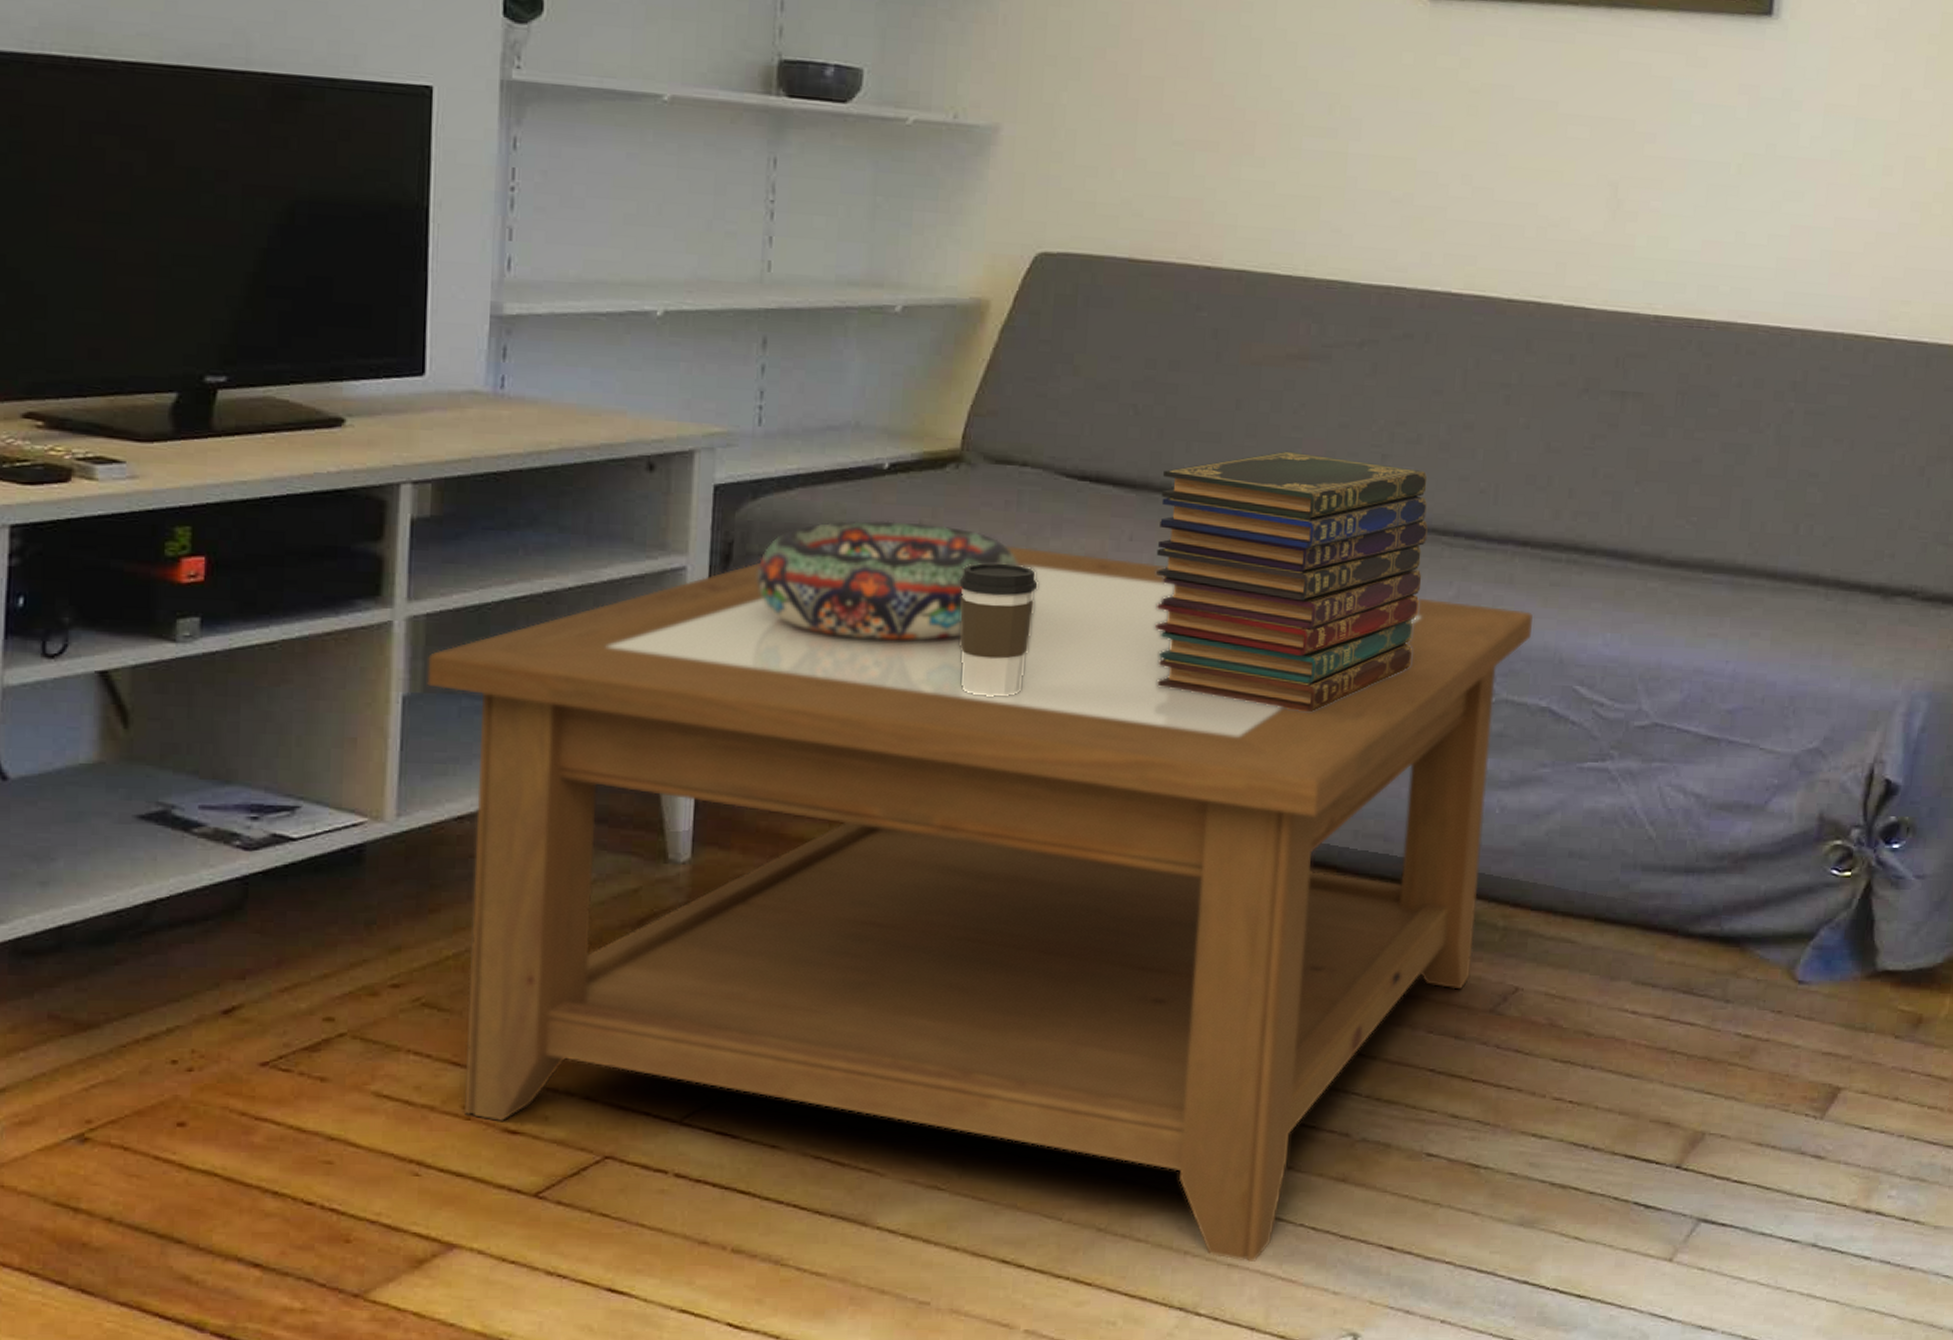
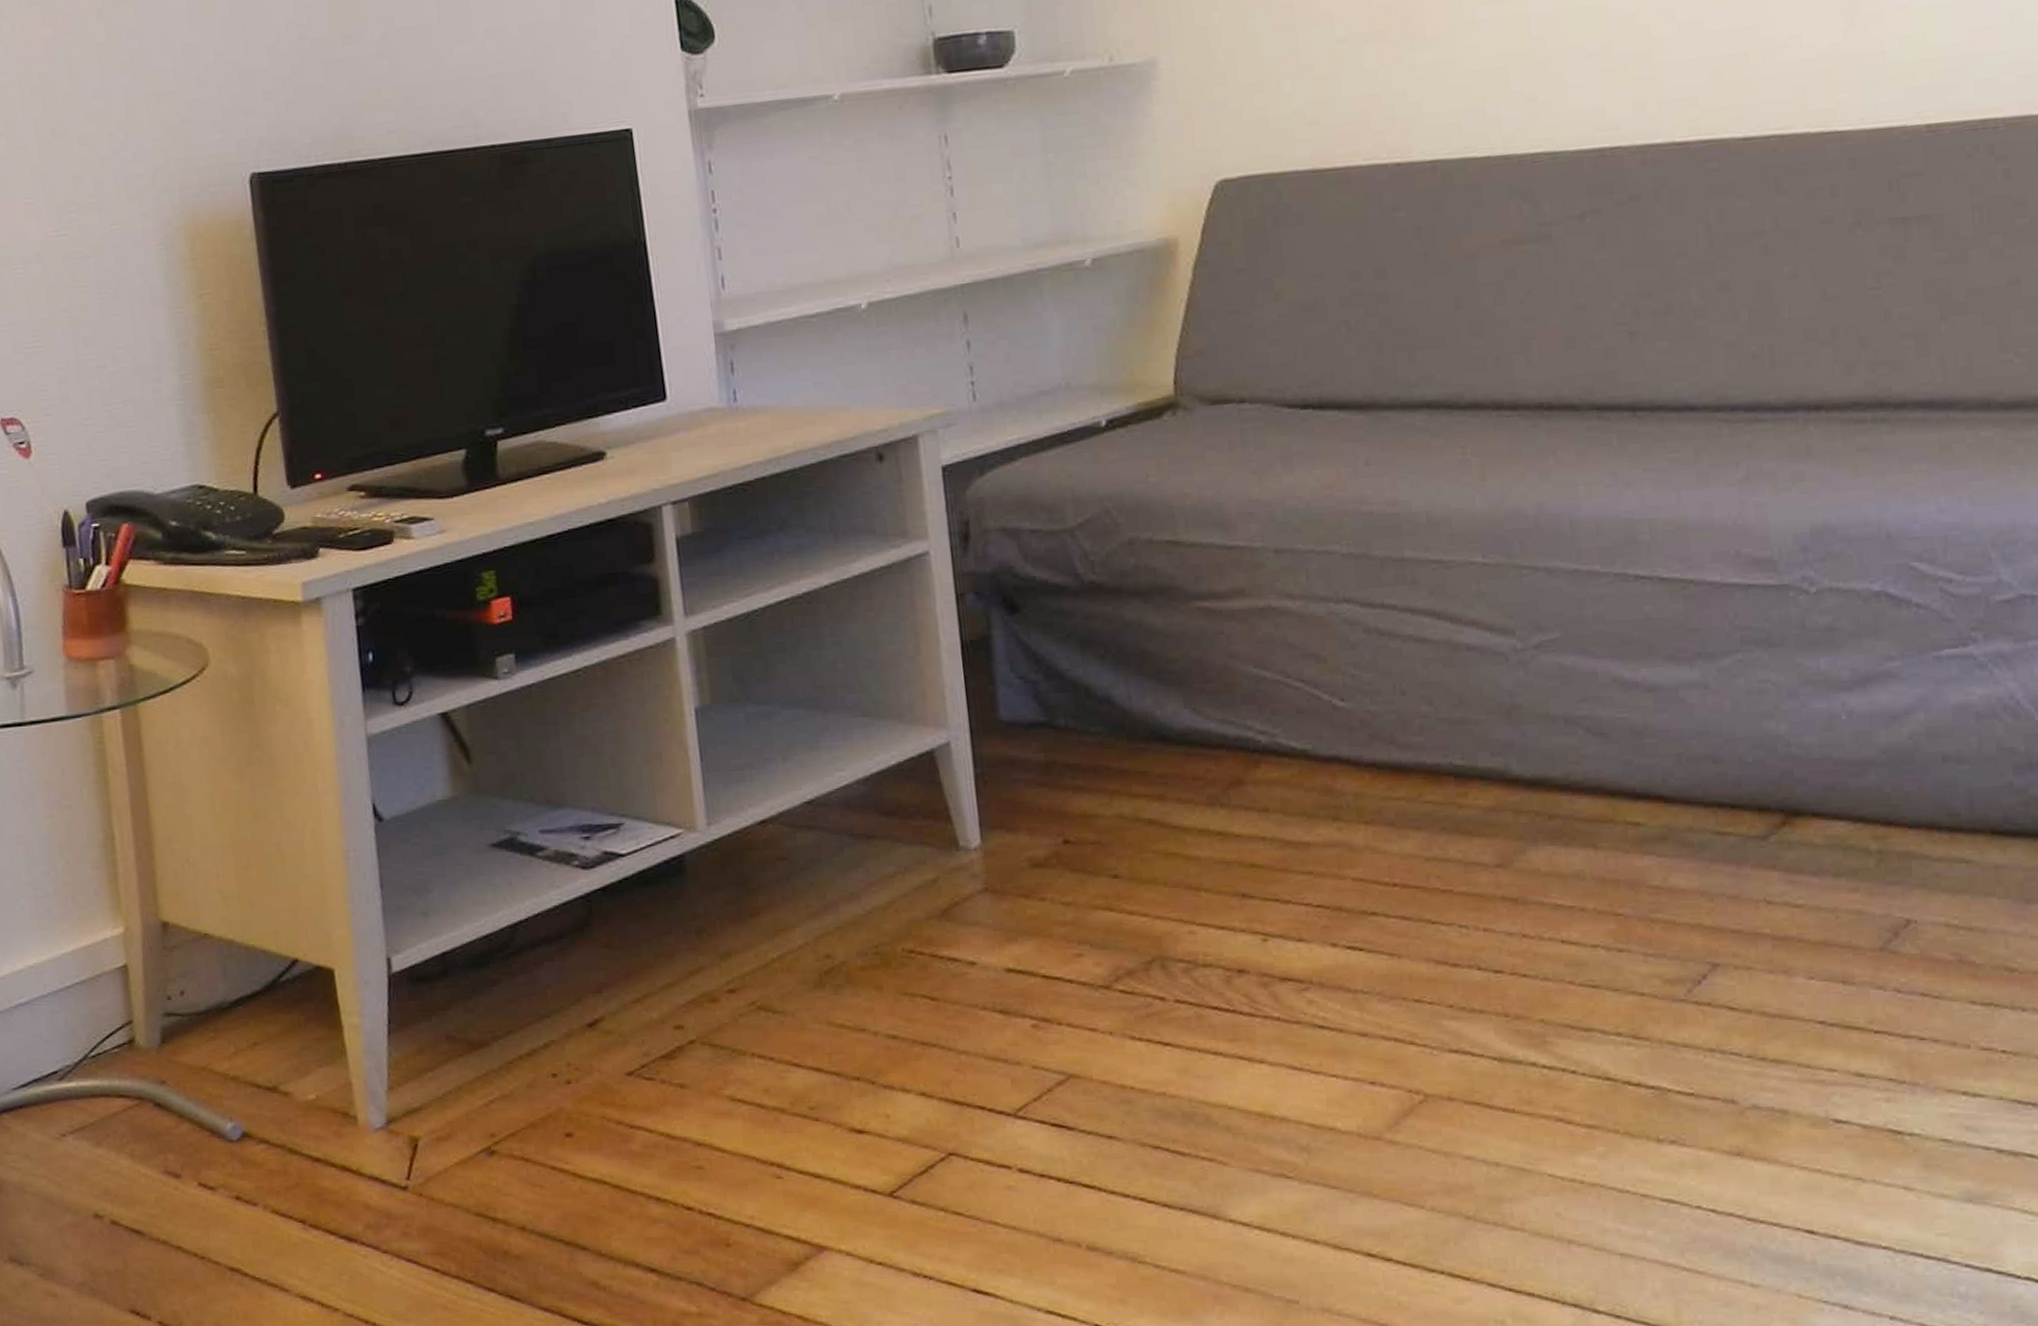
coffee table: present [427,545,1533,1263] -> none [711,483,1848,1252]
decorative bowl: present [757,520,1019,640] -> none [996,475,1254,603]
coffee cup: present [957,562,1038,697] -> none [1195,506,1280,649]
book stack: present [1154,451,1428,713] -> none [1389,343,1708,628]

